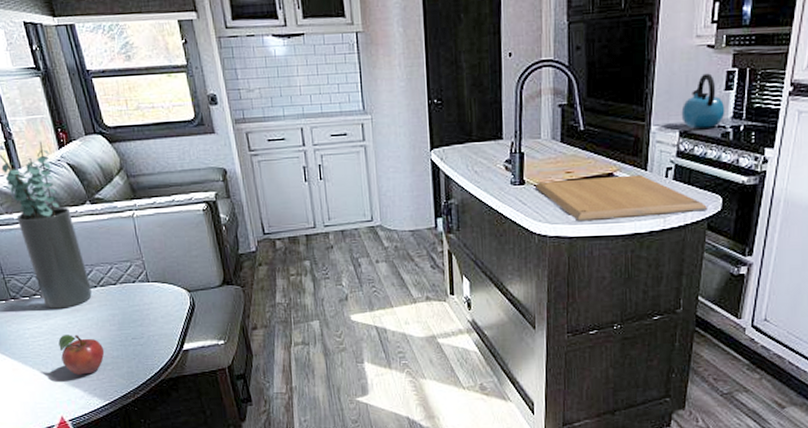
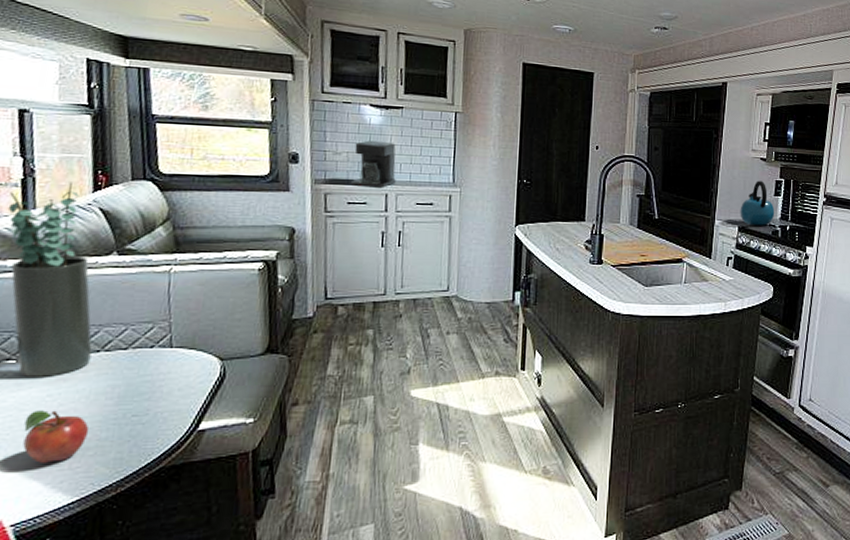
coffee maker: none [265,73,309,124] -> present [350,140,396,189]
chopping board: present [535,174,709,222] -> none [612,261,762,302]

